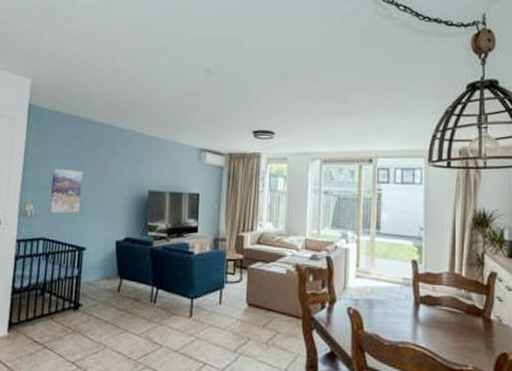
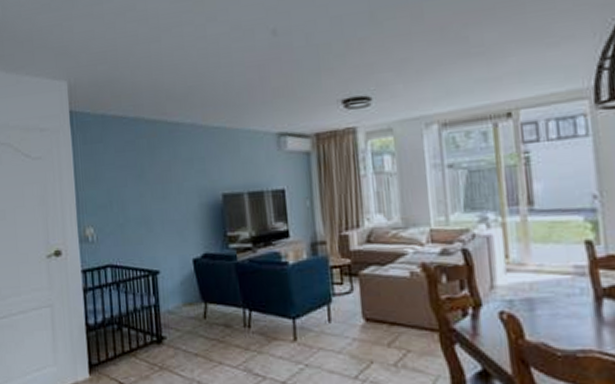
wall art: present [48,169,83,214] -> none [109,180,146,235]

